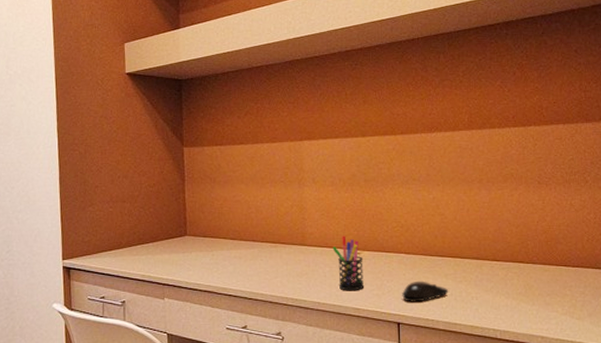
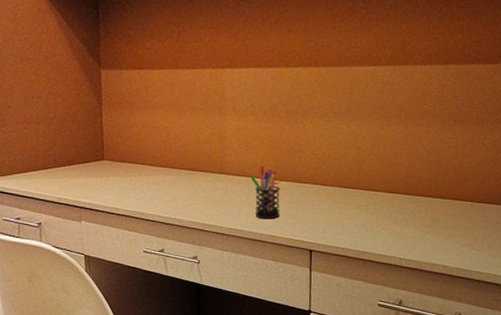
computer mouse: present [402,280,449,302] -> none [316,211,361,232]

